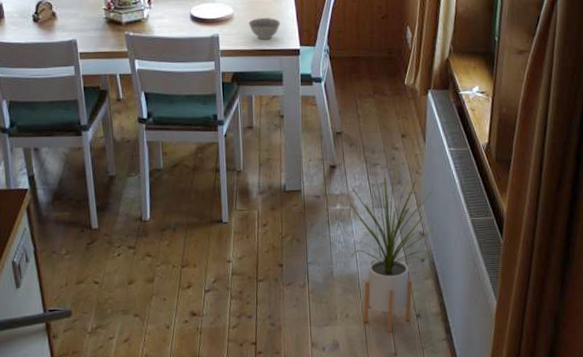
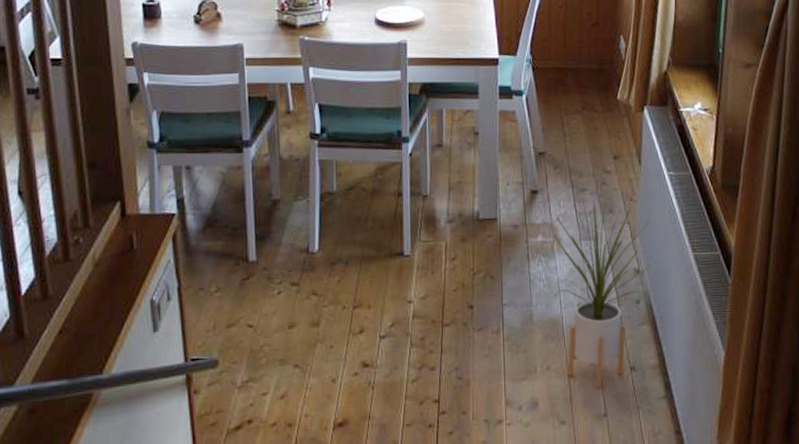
bowl: present [248,18,281,40] -> none [441,23,478,48]

